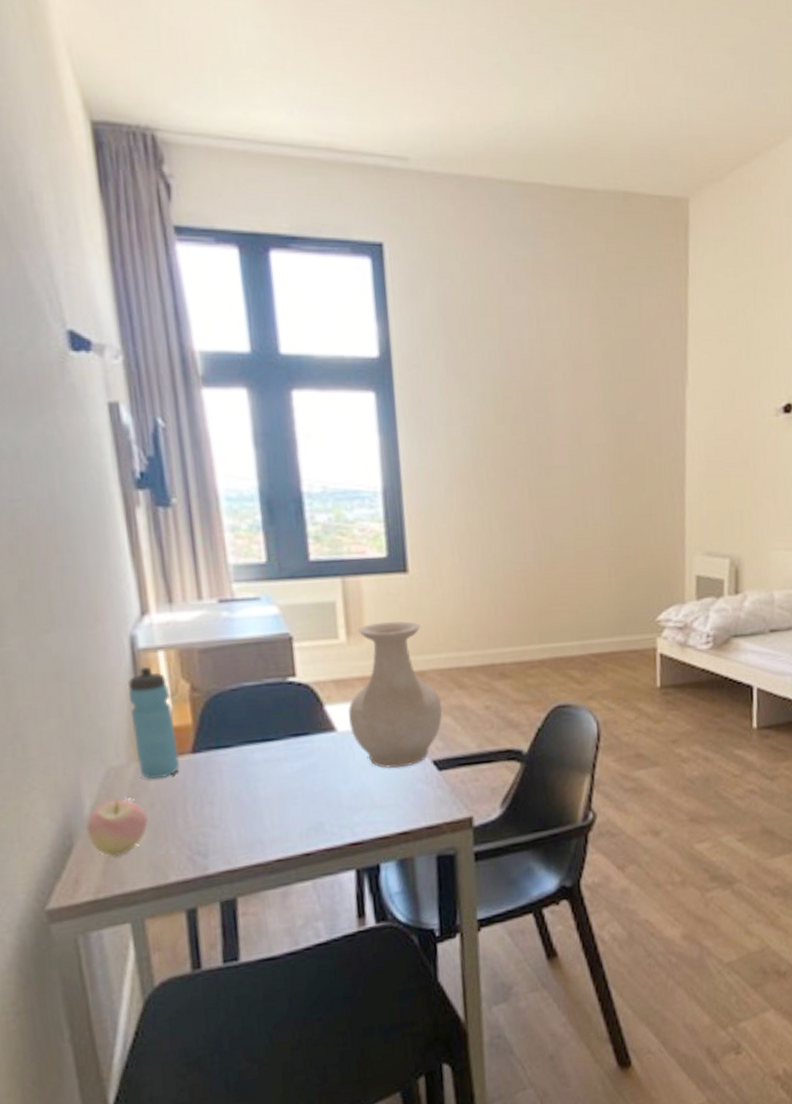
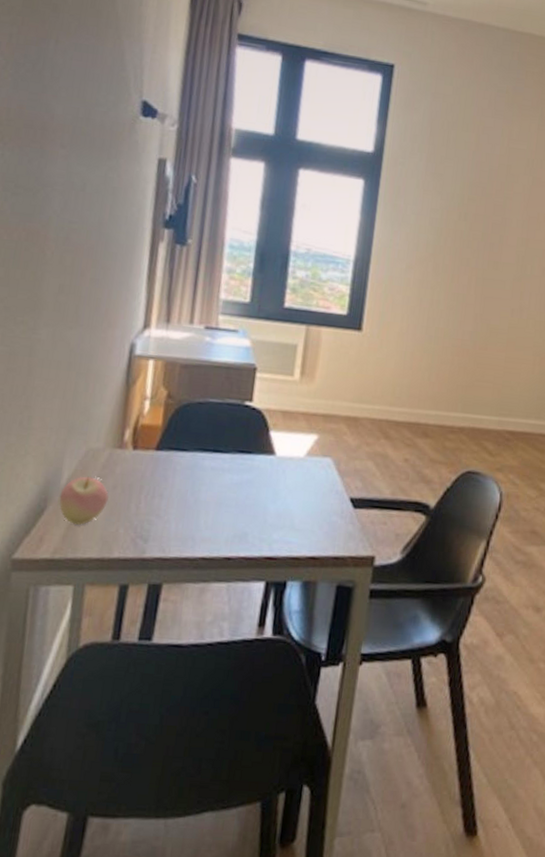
water bottle: present [127,666,180,779] -> none [111,370,151,466]
vase: present [348,621,443,769] -> none [286,368,368,499]

